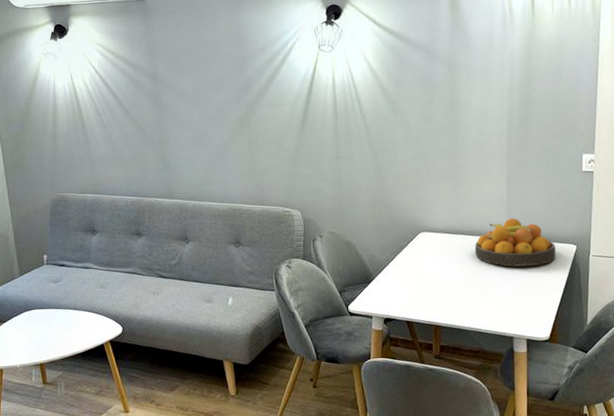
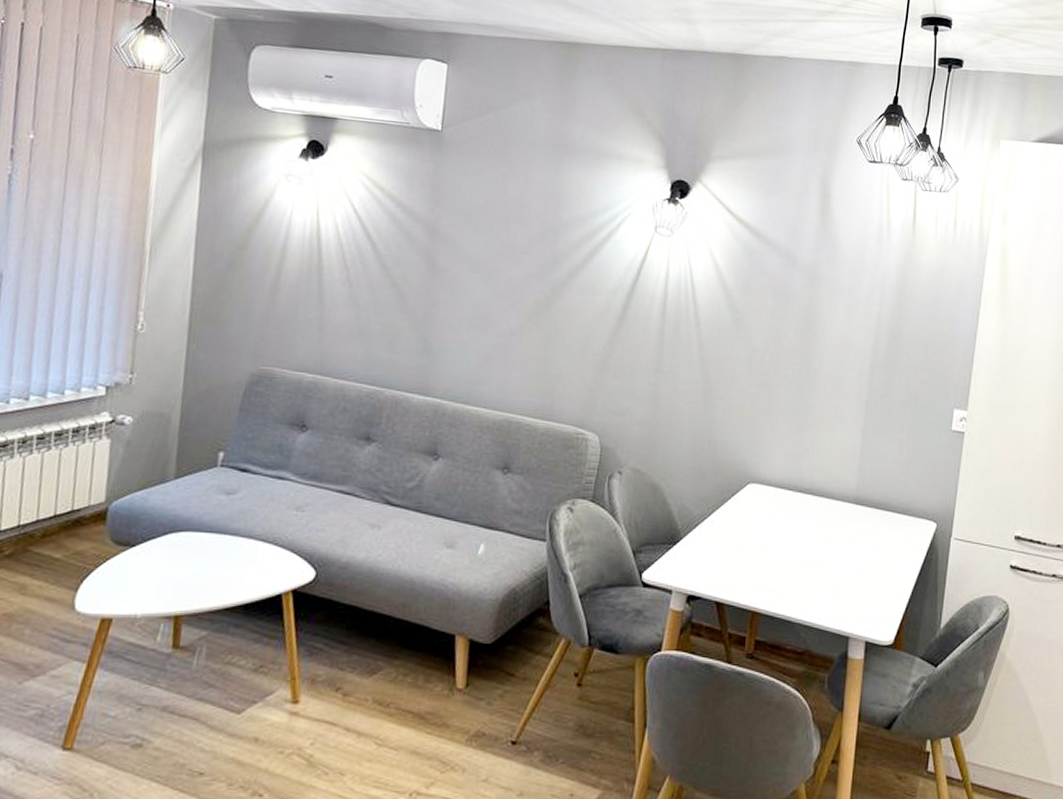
fruit bowl: present [474,218,556,267] -> none [814,478,913,545]

